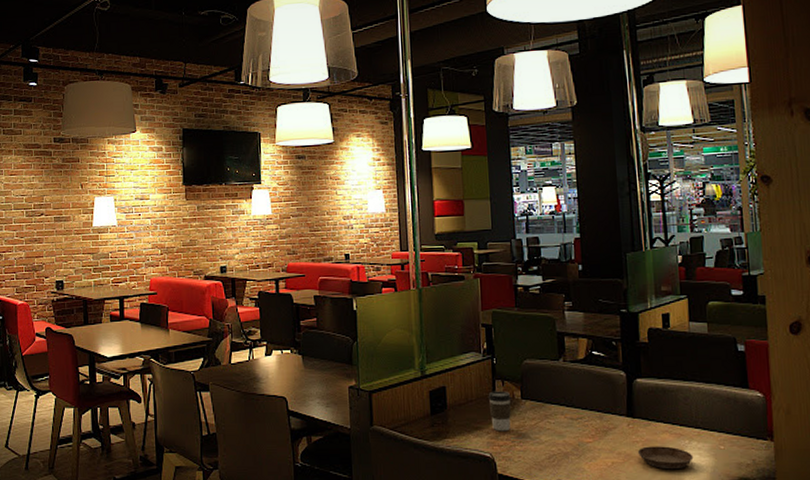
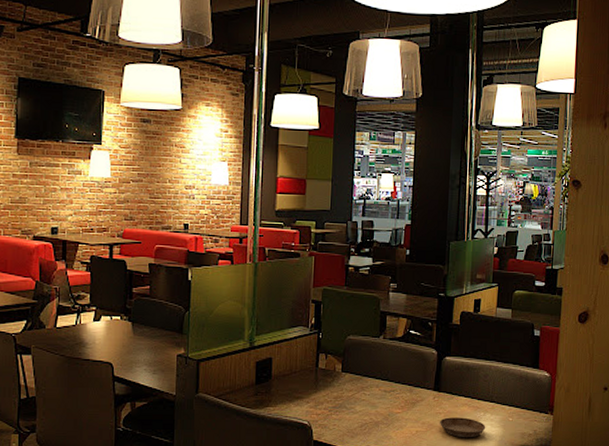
coffee cup: present [488,391,511,432] -> none [311,363,333,401]

